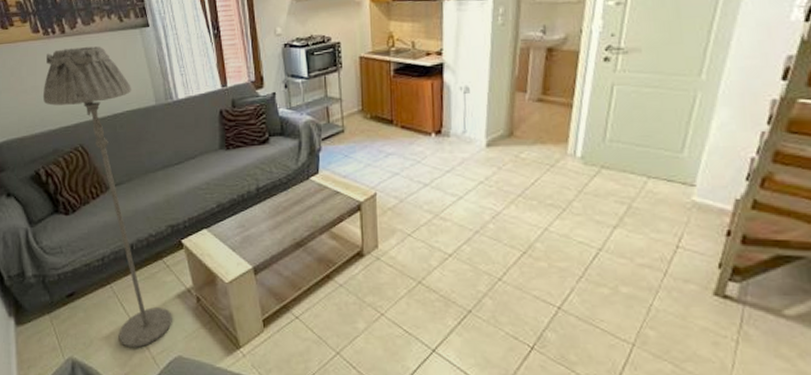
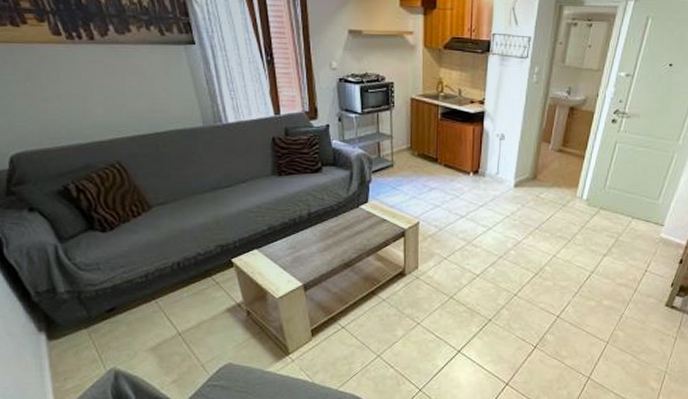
floor lamp: present [42,46,172,348] -> none [68,57,222,357]

